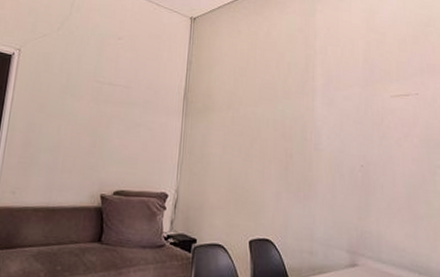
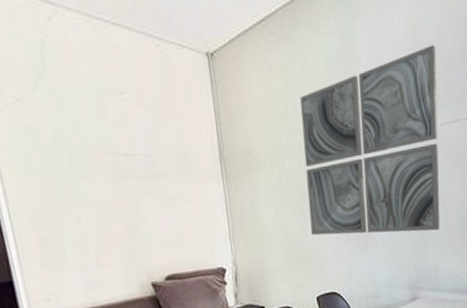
wall art: none [254,29,390,196] -> present [300,45,440,235]

